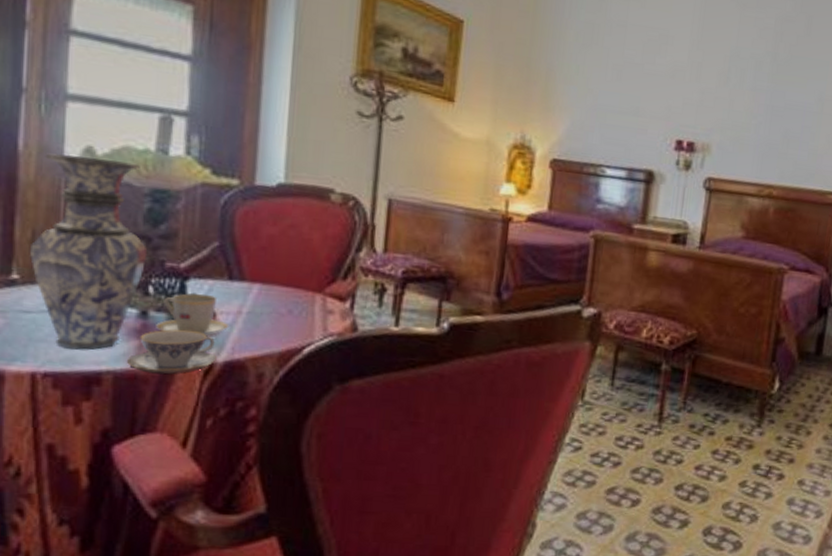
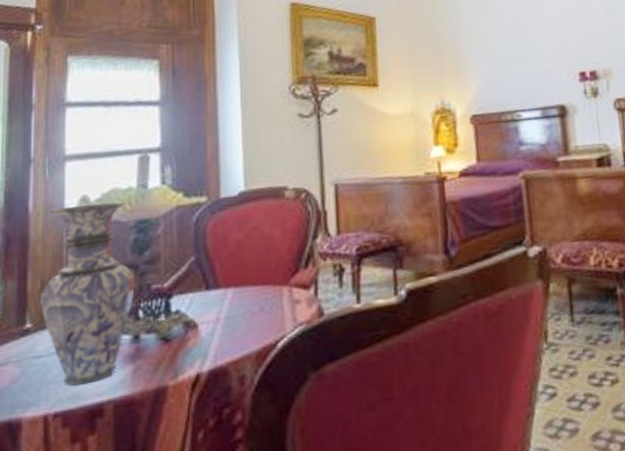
teacup: present [126,329,217,375] -> none [123,345,202,396]
teacup: present [156,293,230,337] -> none [147,308,210,352]

